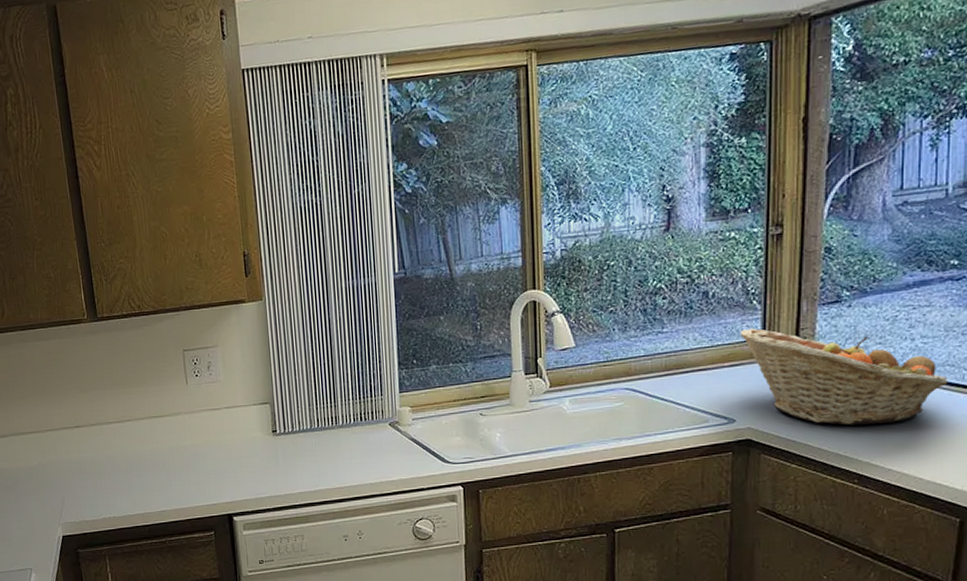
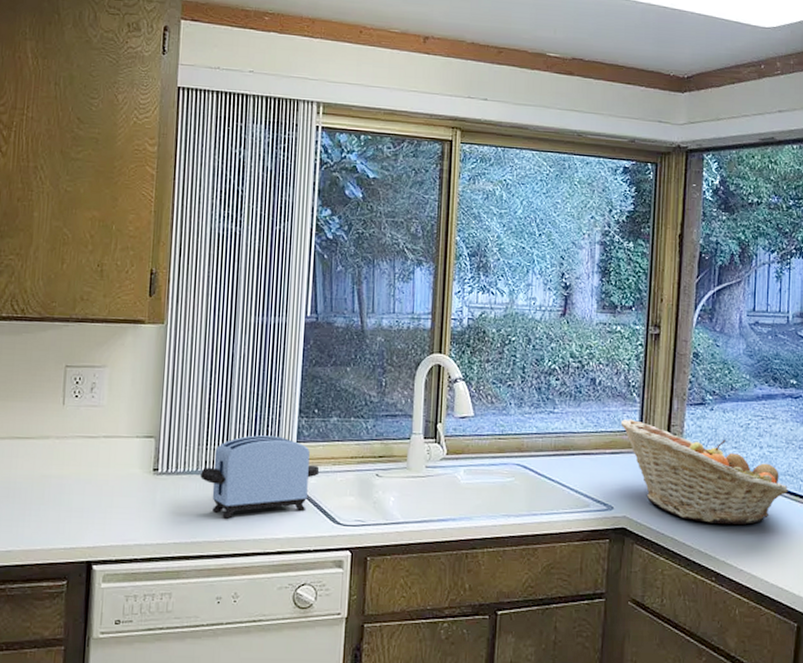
toaster: none [314,389,425,468] -> present [200,435,320,519]

